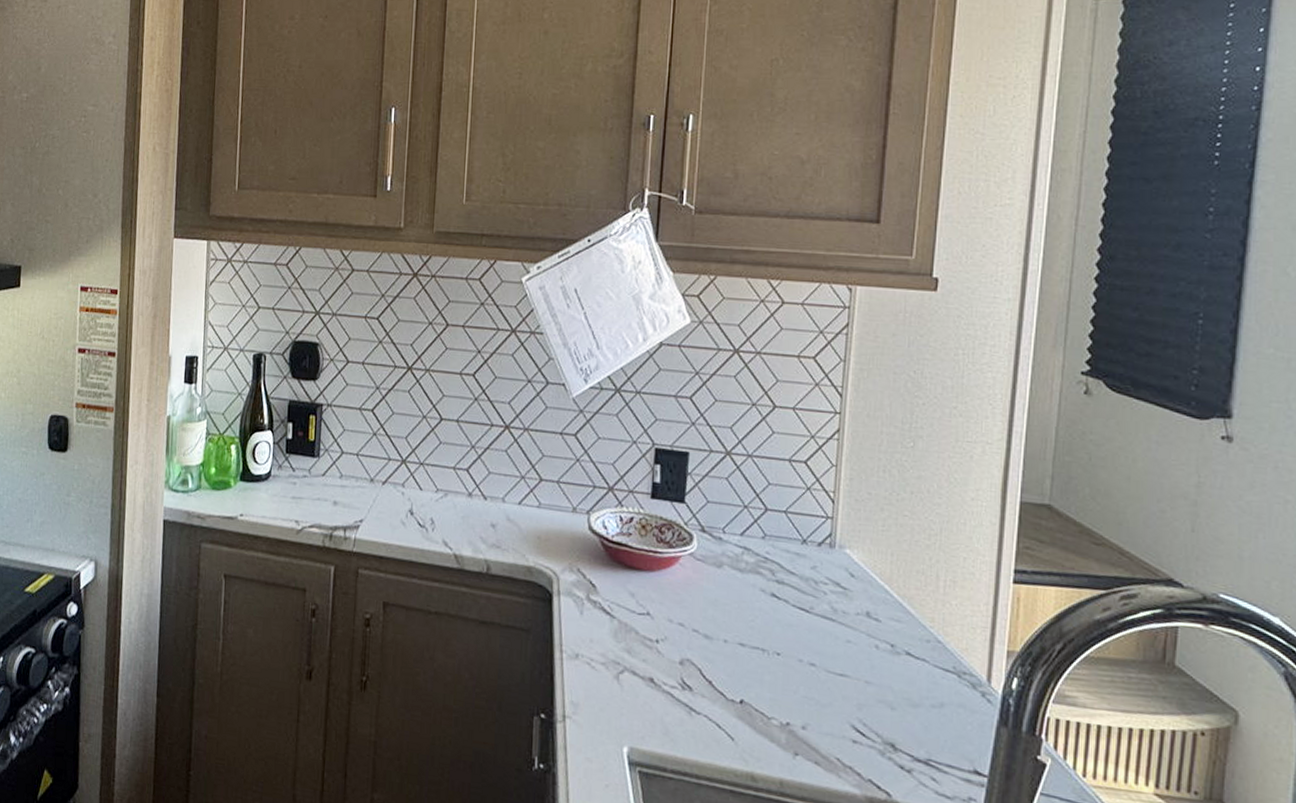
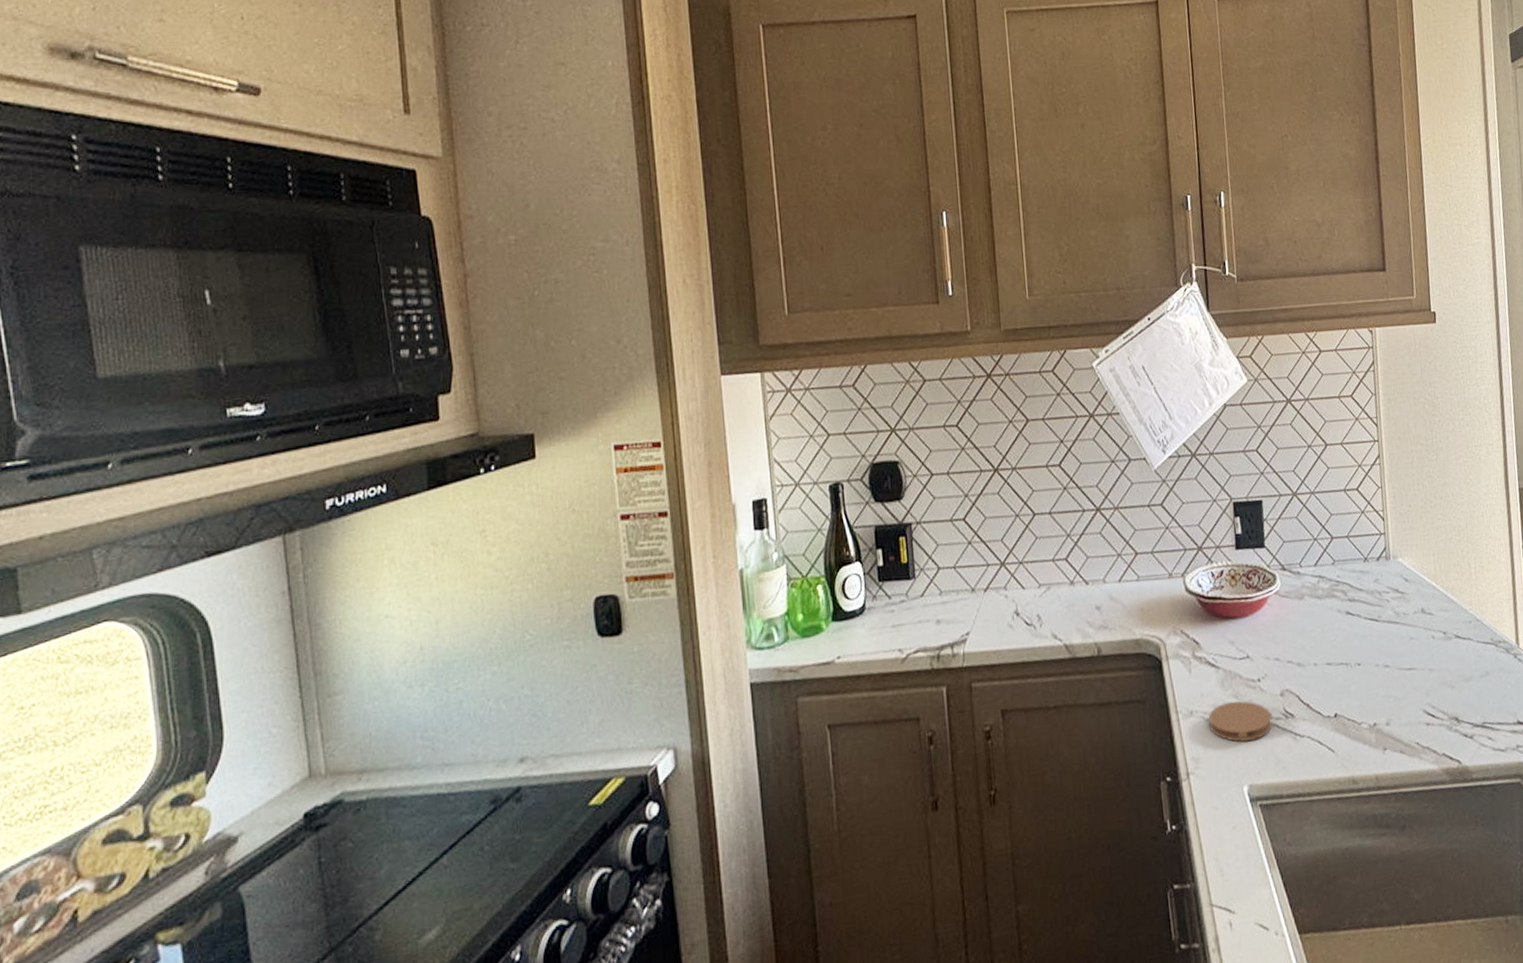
coaster: none [594,654,668,703] -> present [1209,700,1273,742]

